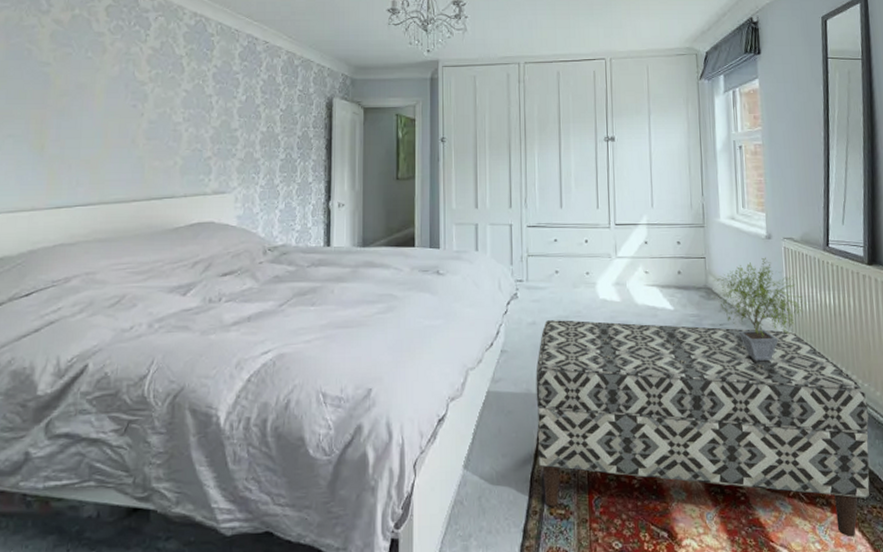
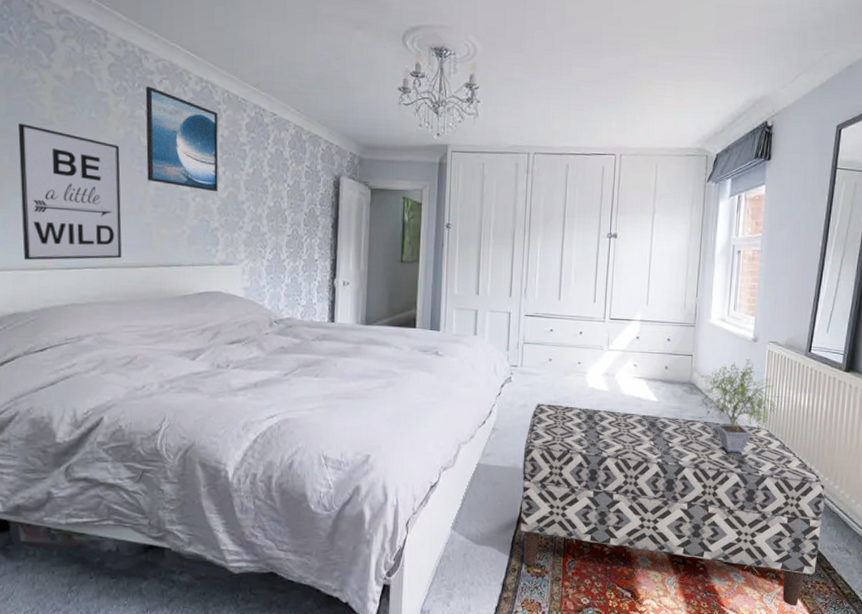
wall art: none [13,66,115,201] -> present [18,123,122,260]
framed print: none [140,23,212,121] -> present [145,86,219,192]

